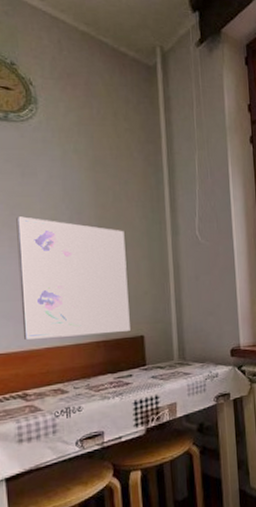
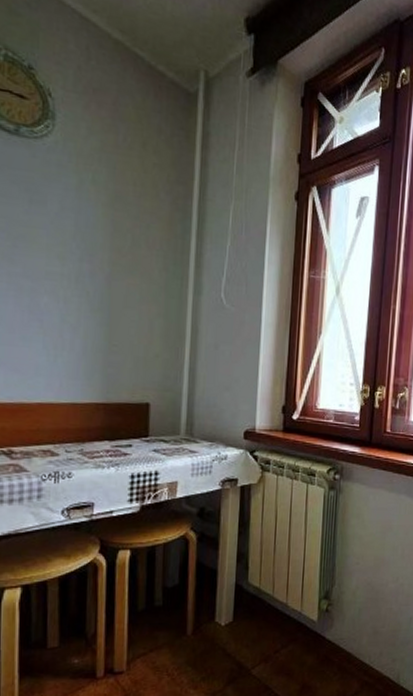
wall art: present [16,216,130,340] -> none [14,249,140,396]

